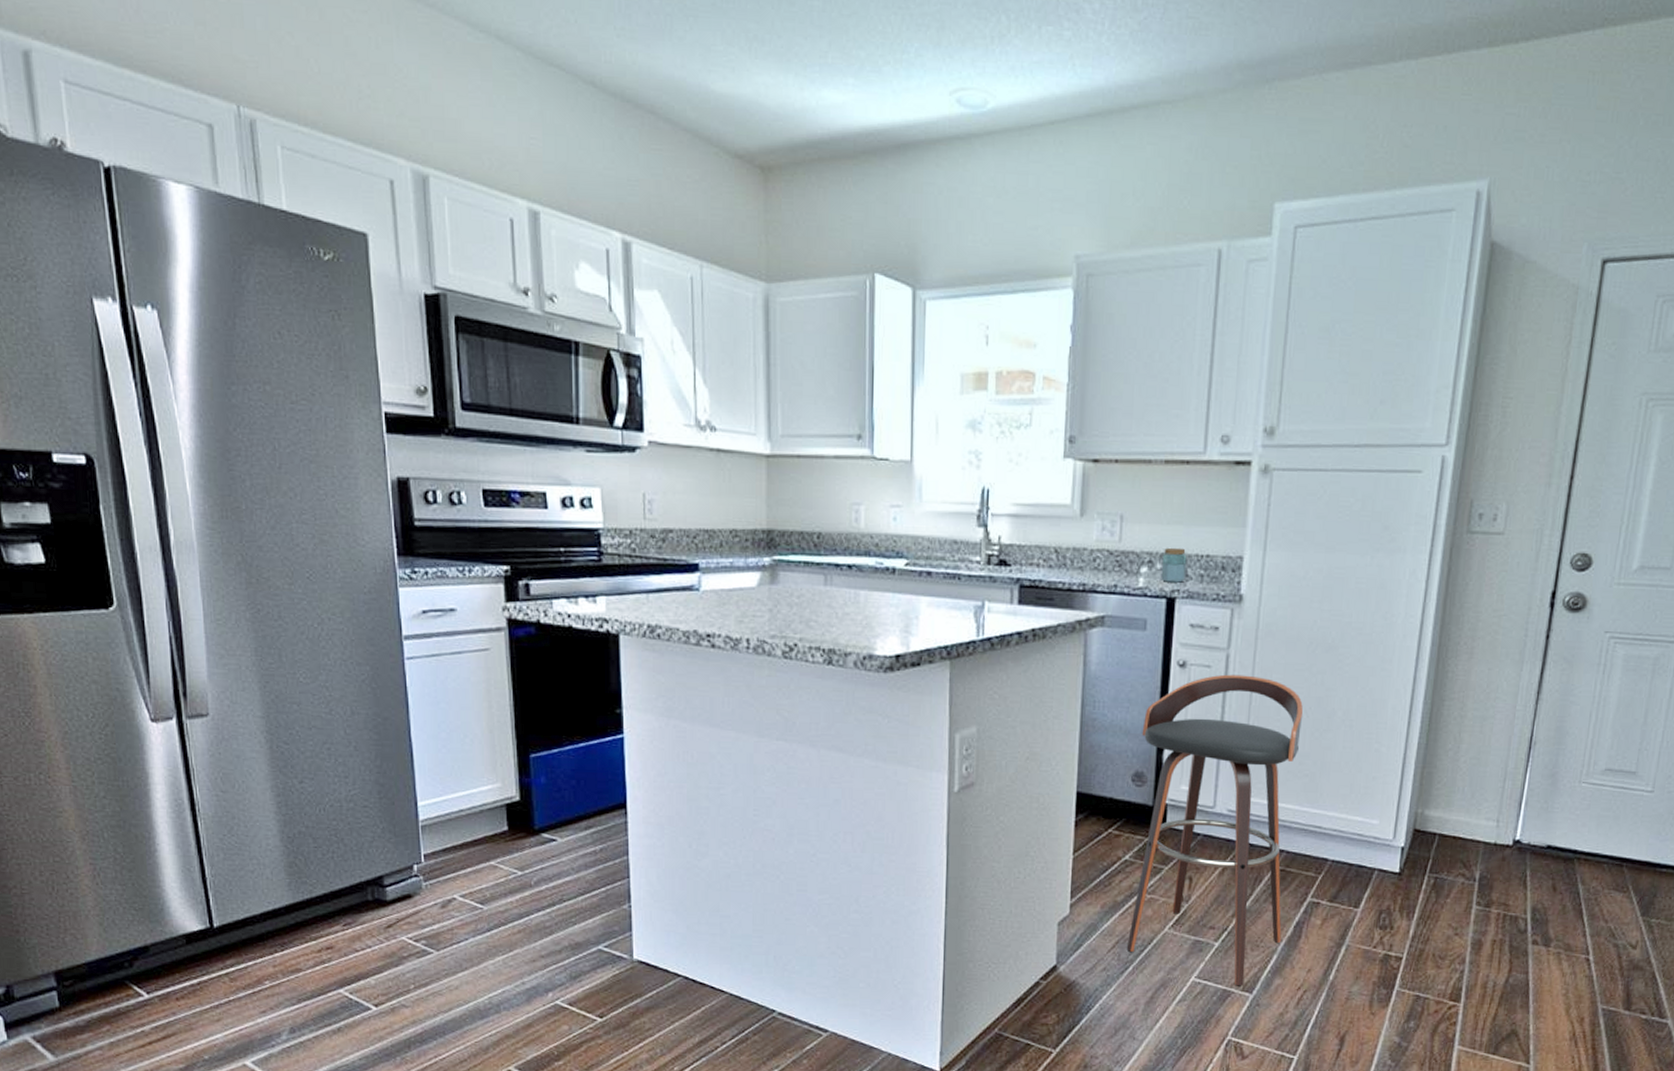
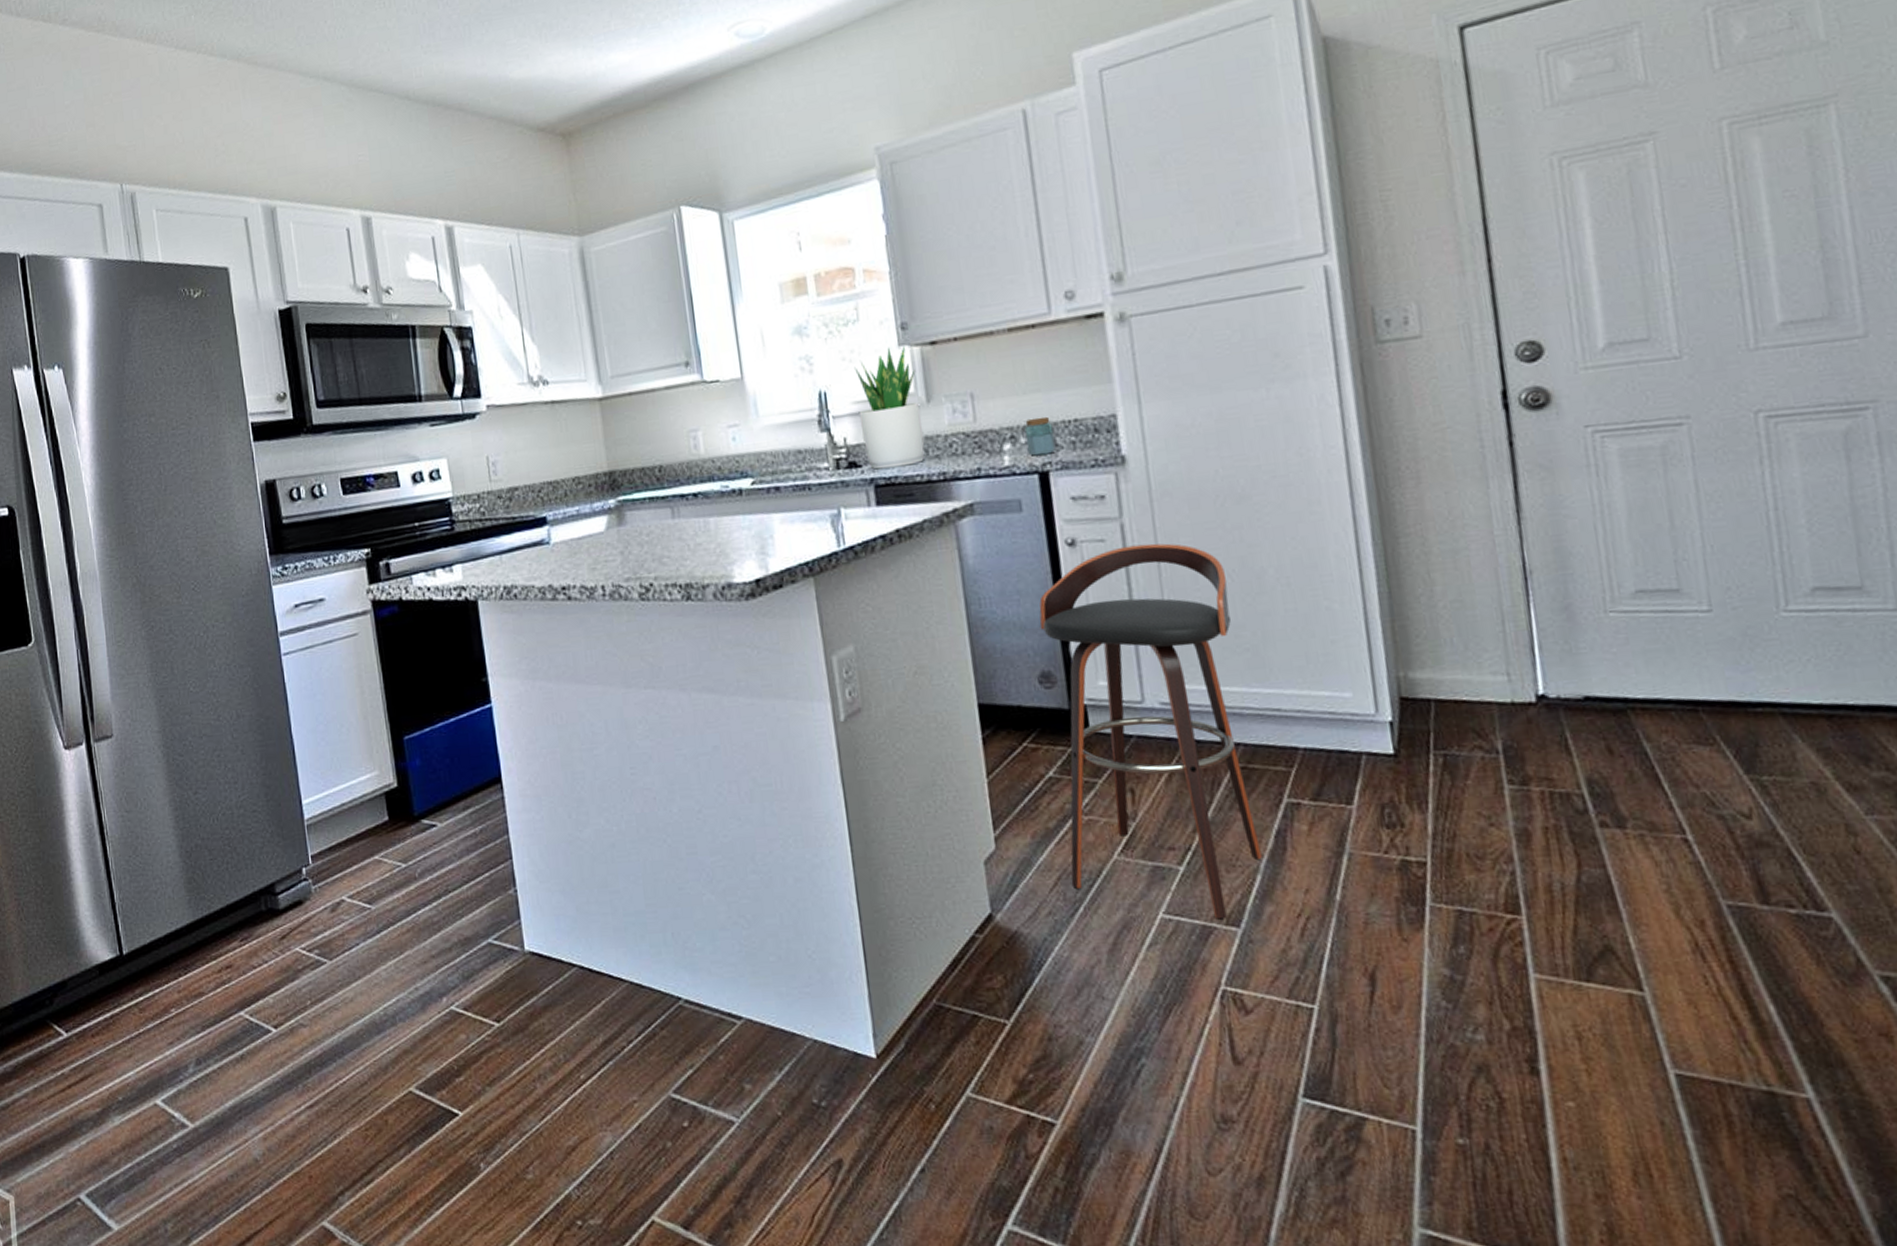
planter: none [1016,457,1075,572] -> present [854,346,925,470]

